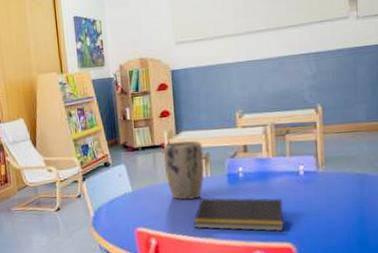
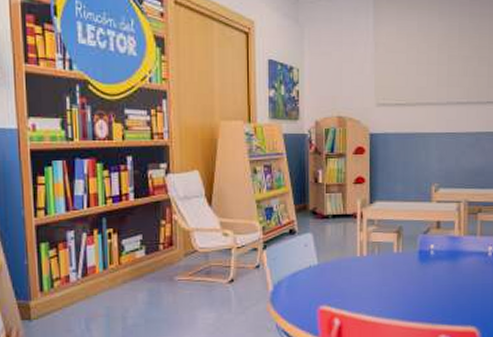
plant pot: present [164,140,205,200] -> none [356,211,397,277]
notepad: present [193,197,284,232] -> none [381,275,471,315]

